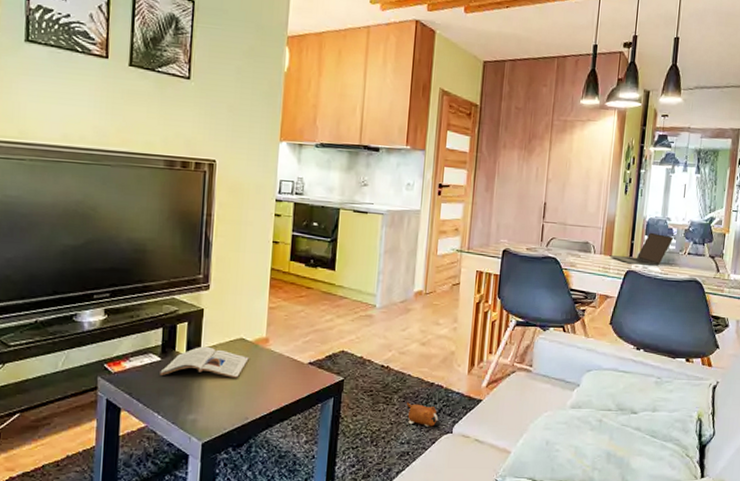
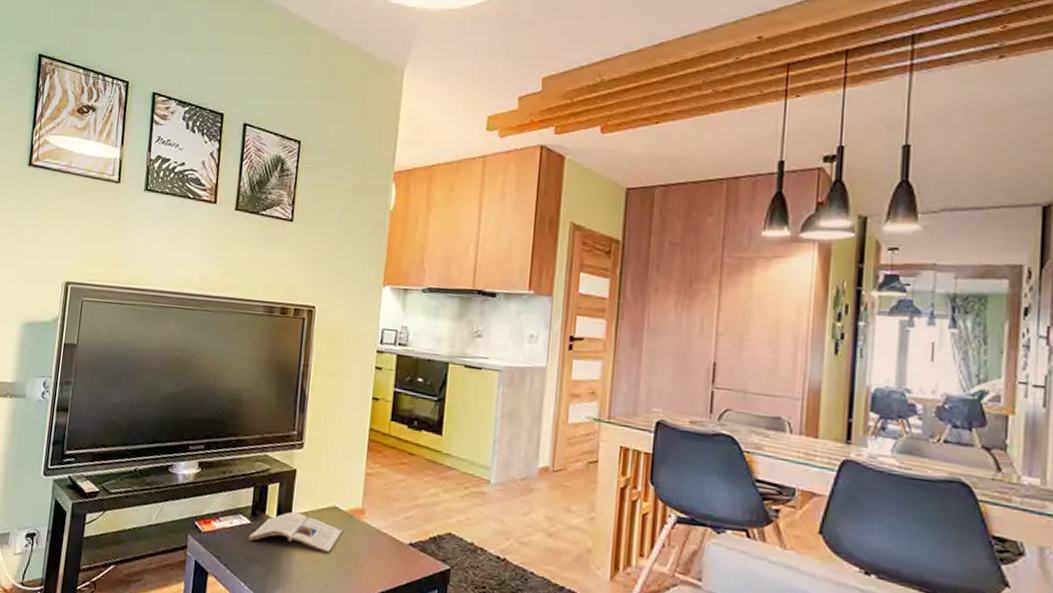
laptop: present [609,232,674,266] -> none [814,408,919,456]

